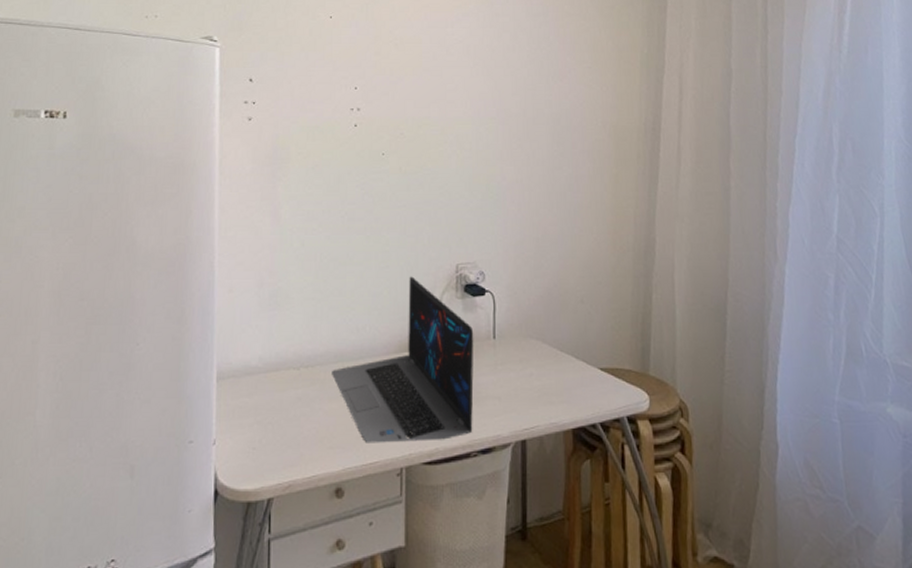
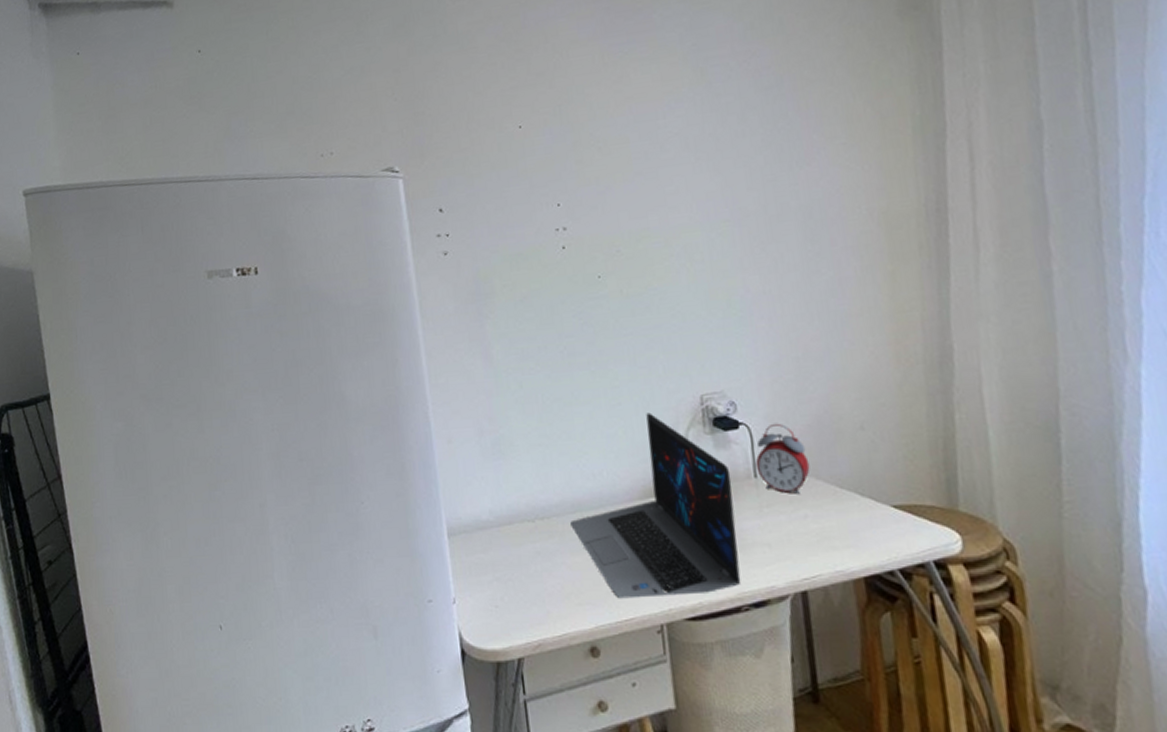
alarm clock: none [495,292,539,356] -> present [755,423,810,495]

